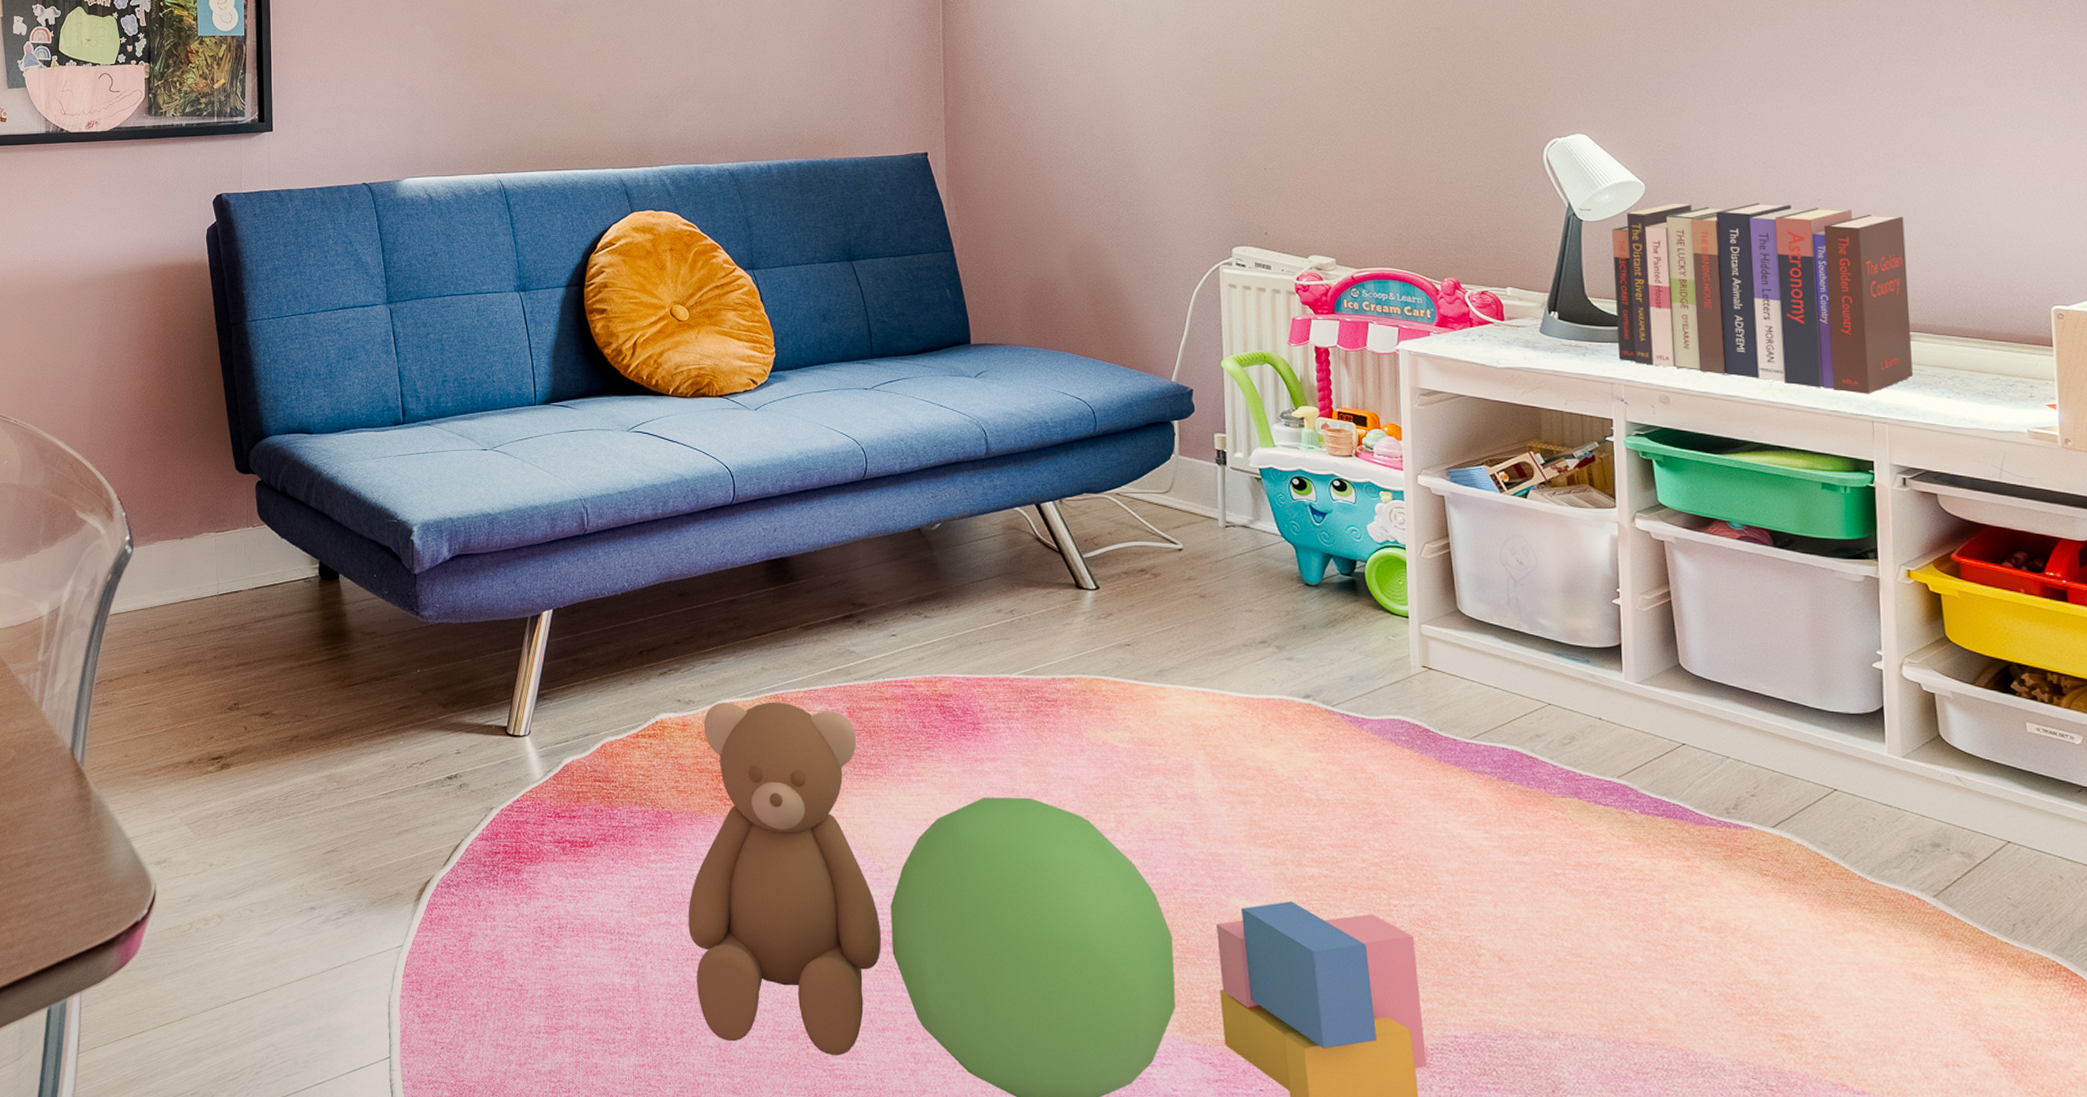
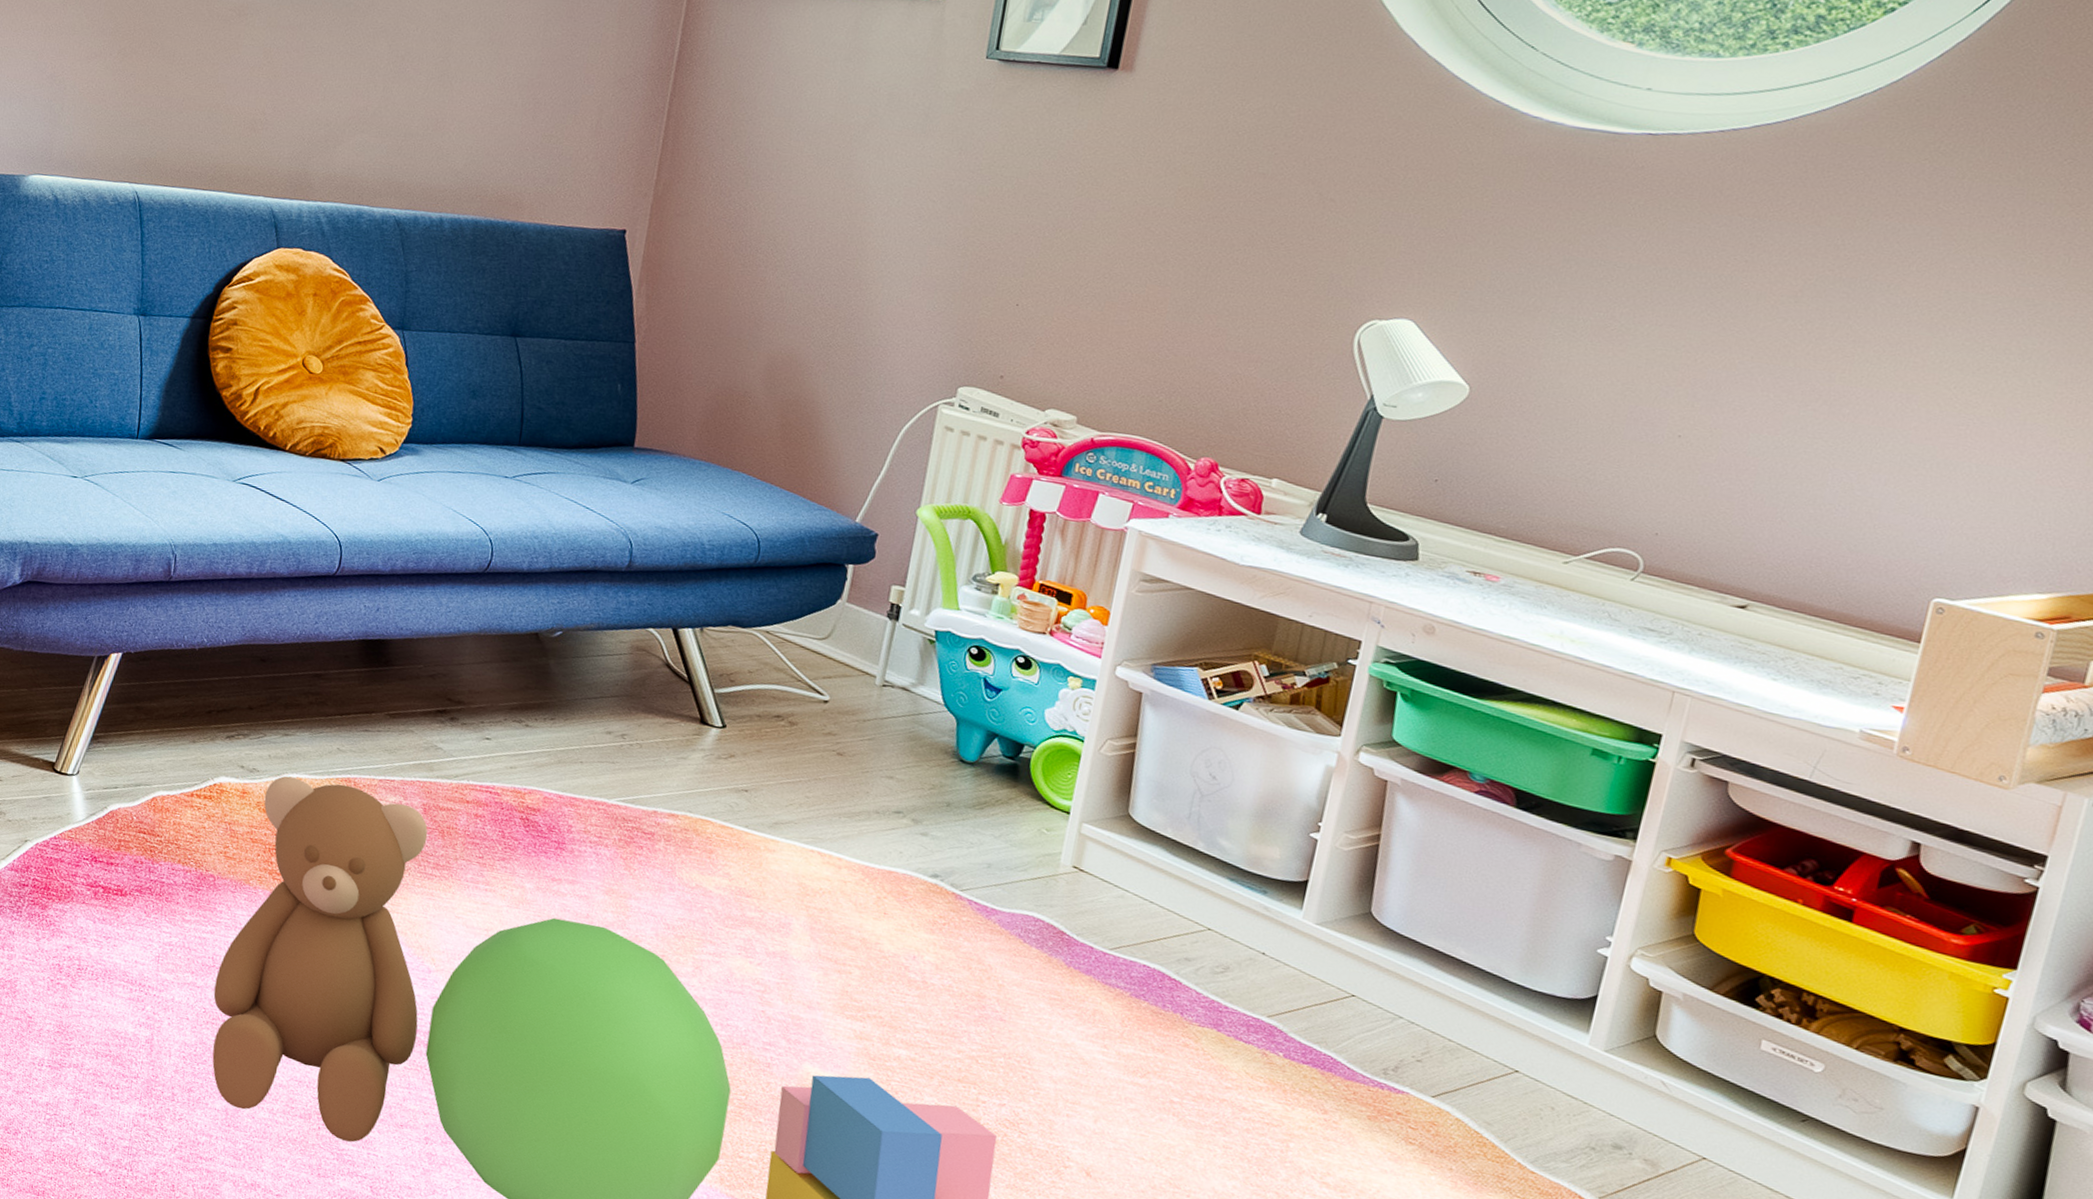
books: present [1612,202,1913,394] -> none [1386,413,1779,662]

